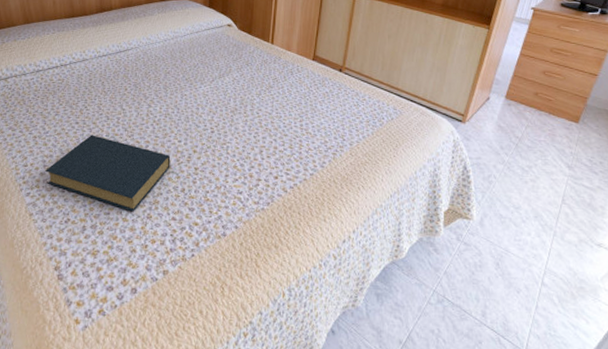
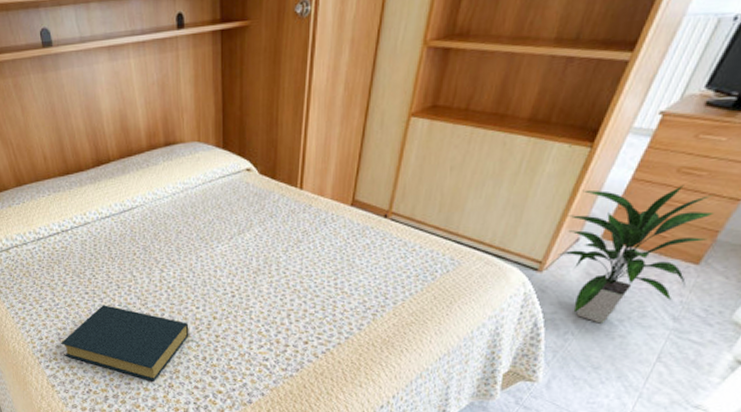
indoor plant: none [475,60,581,169] -> present [557,185,716,324]

